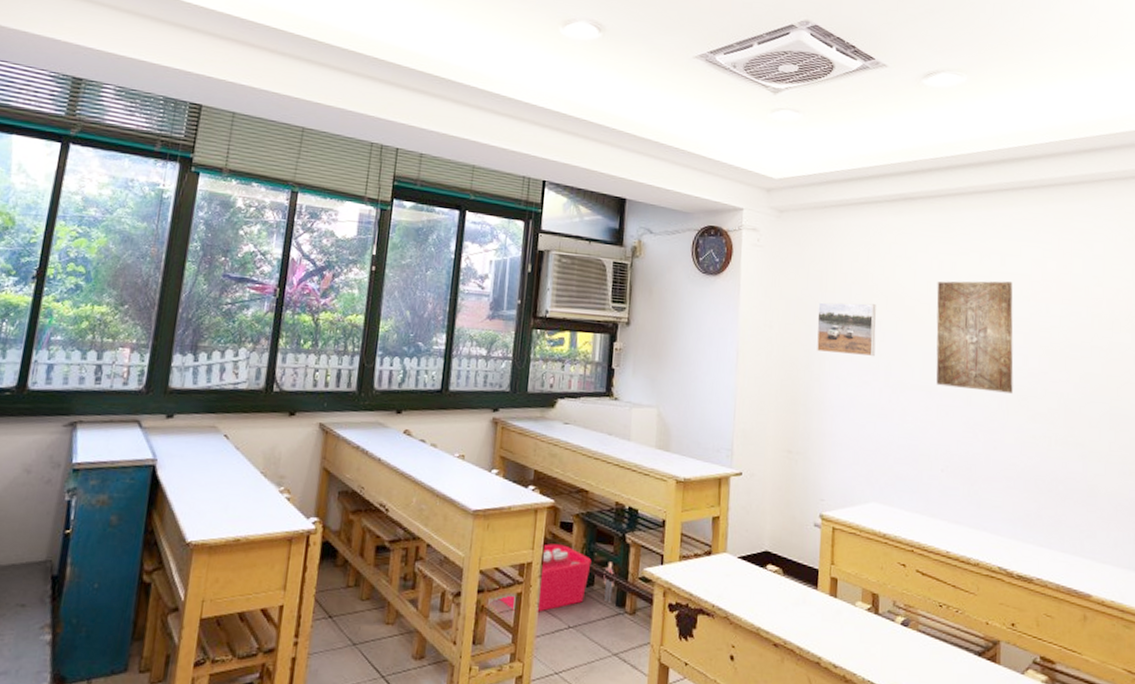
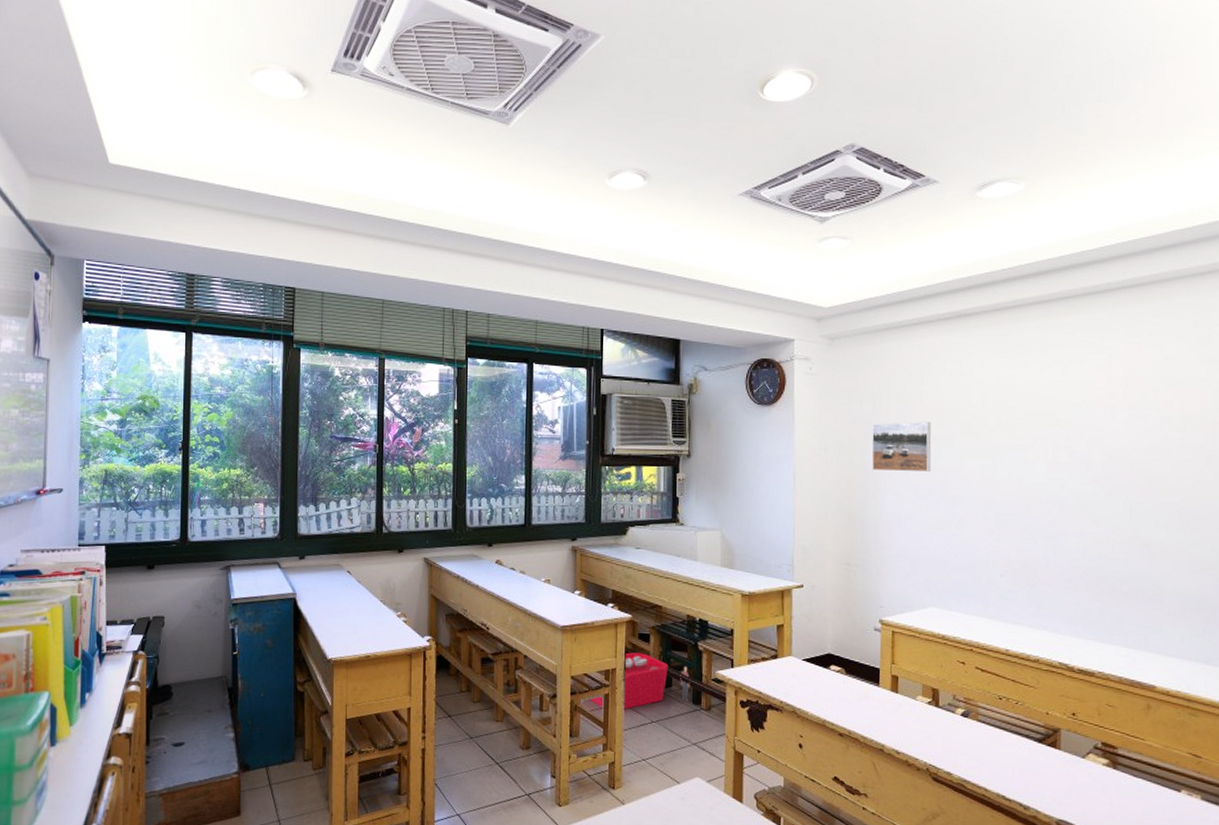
wall art: present [936,281,1014,394] -> none [993,390,1075,500]

